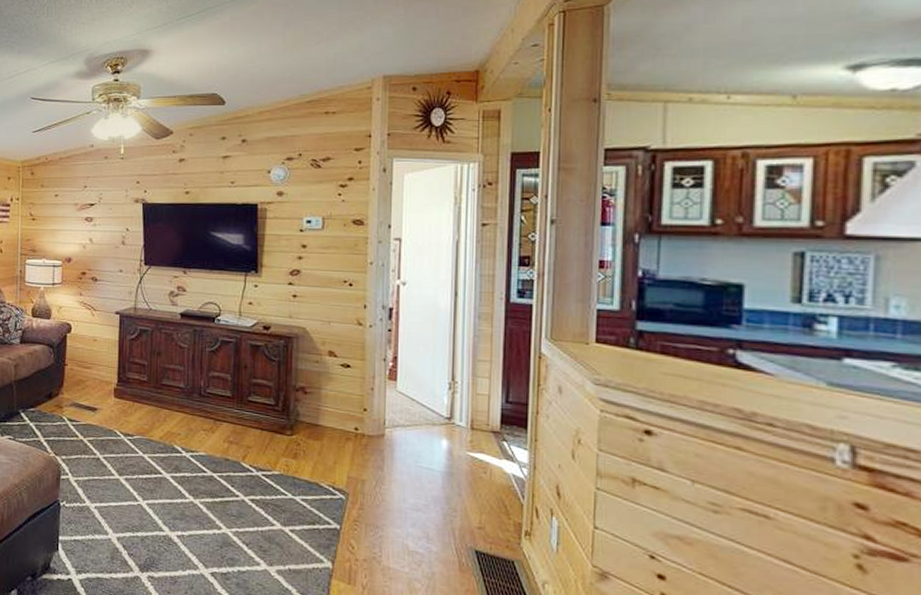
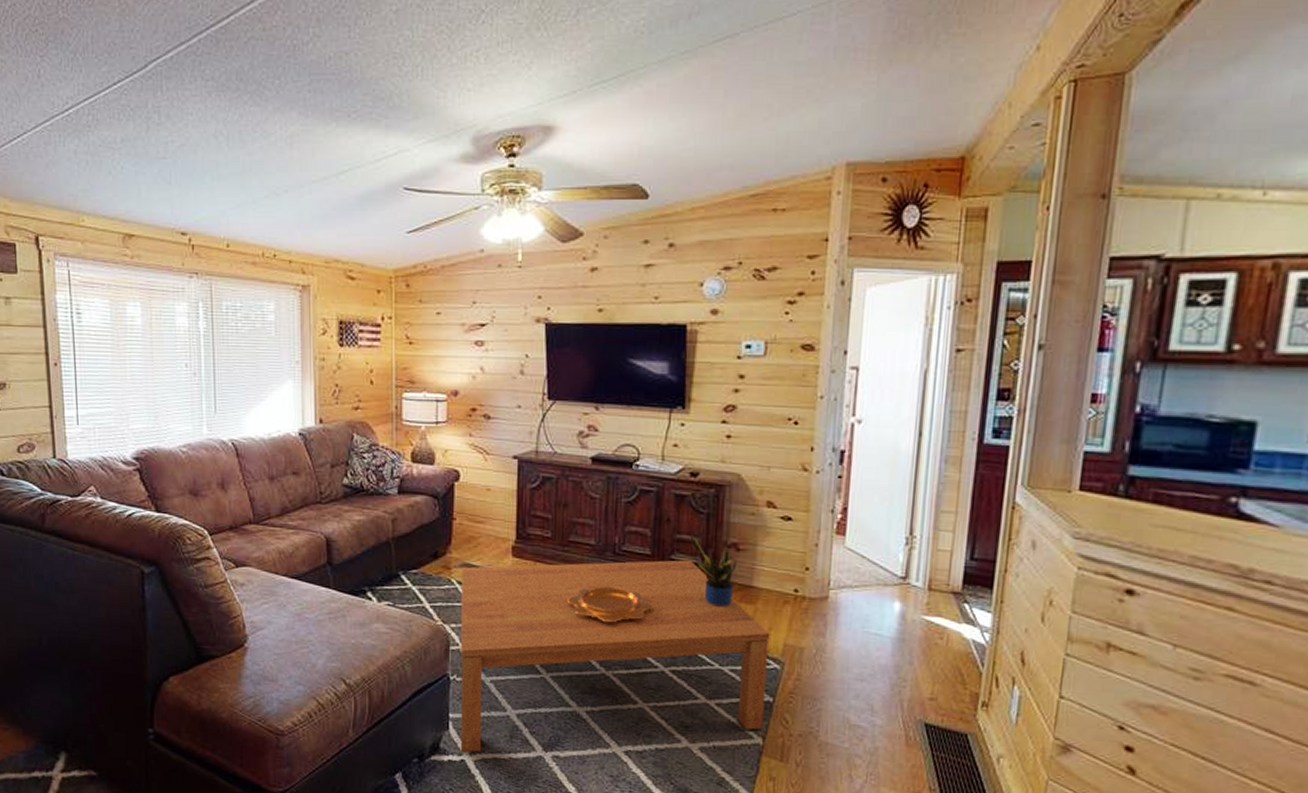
coffee table: none [68,401,335,572] -> present [460,559,770,753]
decorative bowl: none [161,423,234,456] -> present [568,586,654,623]
potted plant: none [264,379,305,443] -> present [689,534,738,607]

